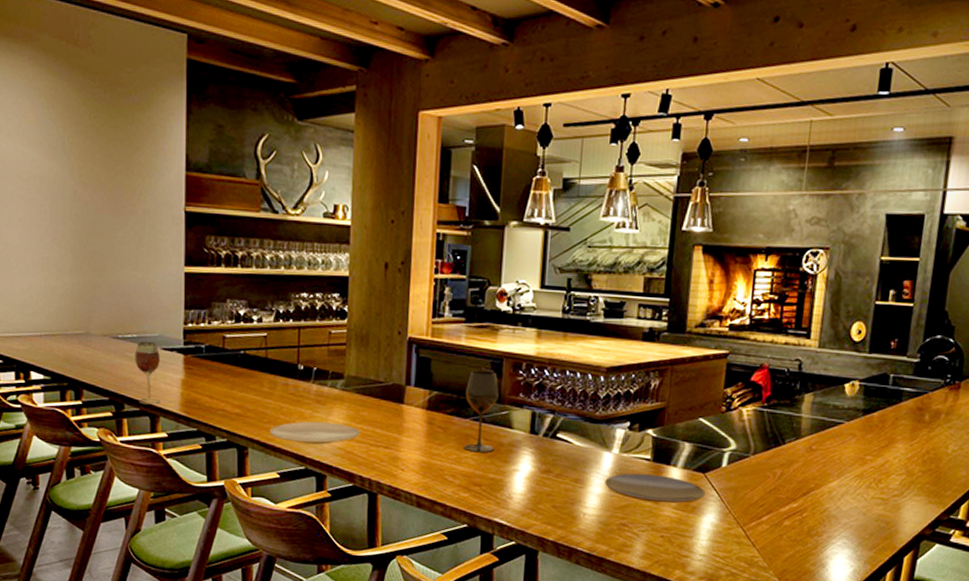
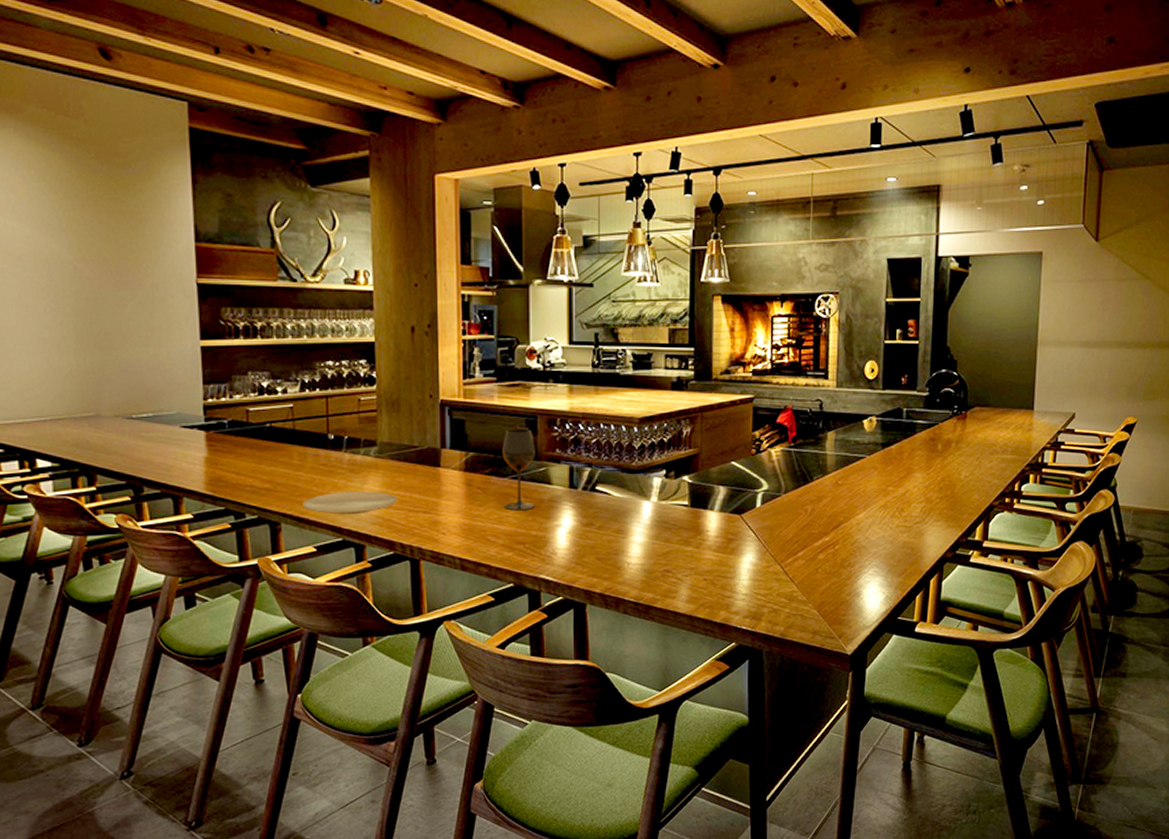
wineglass: present [135,341,160,405] -> none [151,419,183,485]
plate: present [605,473,706,504] -> none [646,519,743,547]

